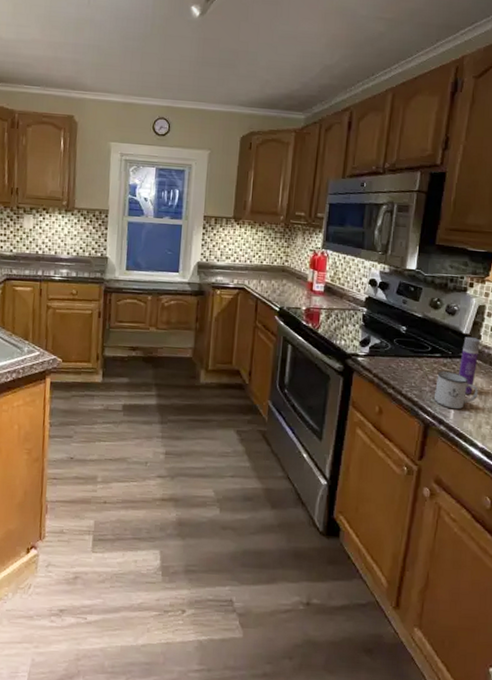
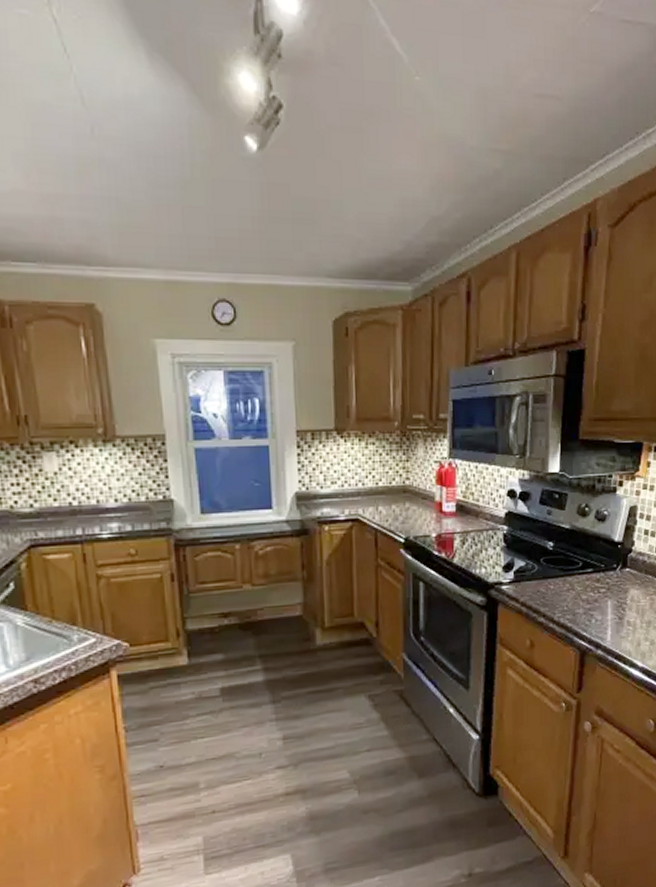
mug: present [434,371,479,410] -> none [589,587,636,630]
aerosol can: present [458,336,480,394] -> none [612,544,634,610]

